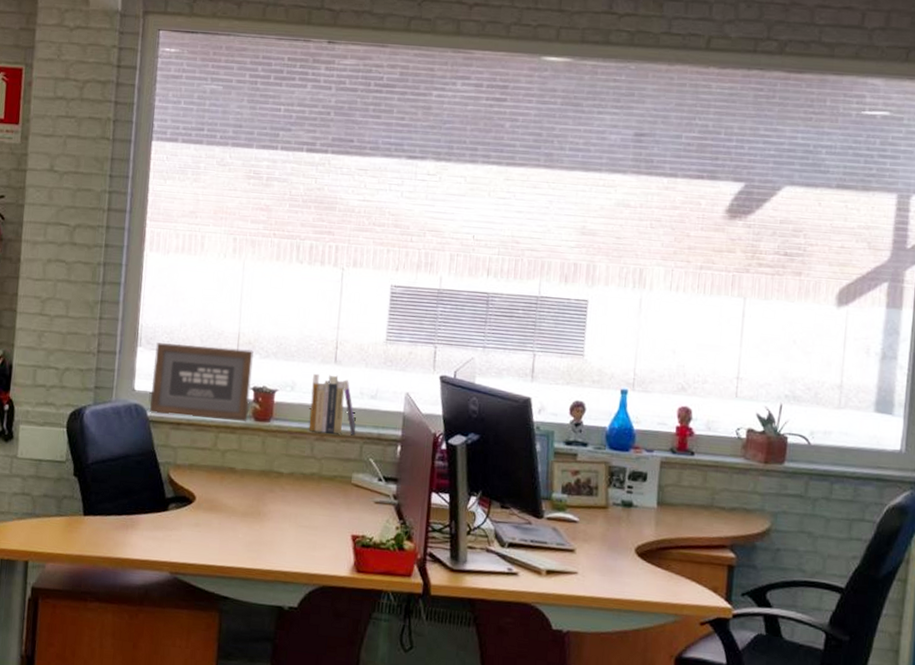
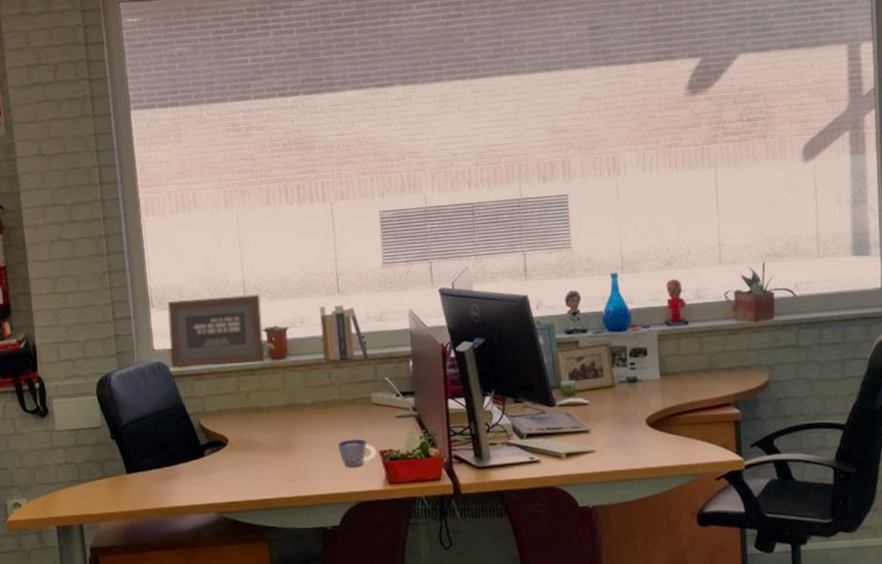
cup: none [308,517,348,549] -> present [337,439,376,468]

